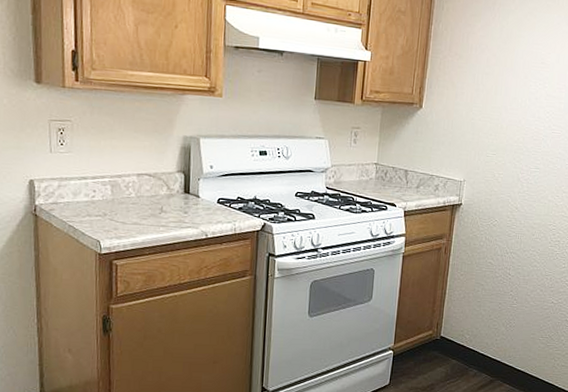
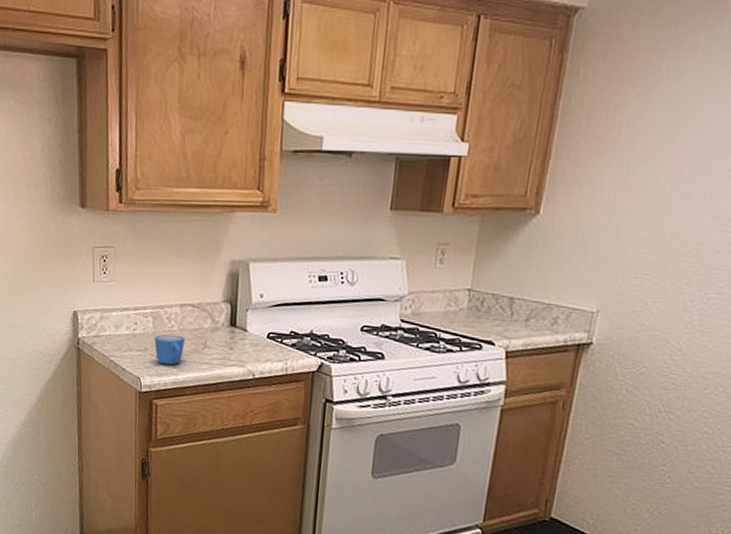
mug: none [113,200,143,229] -> present [154,334,186,365]

